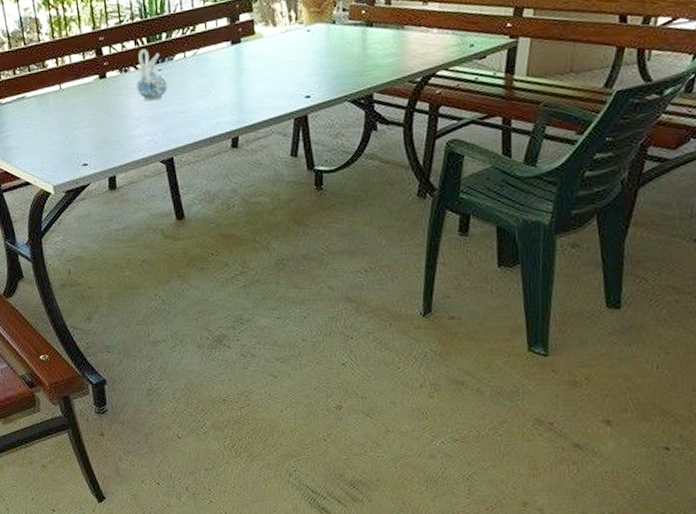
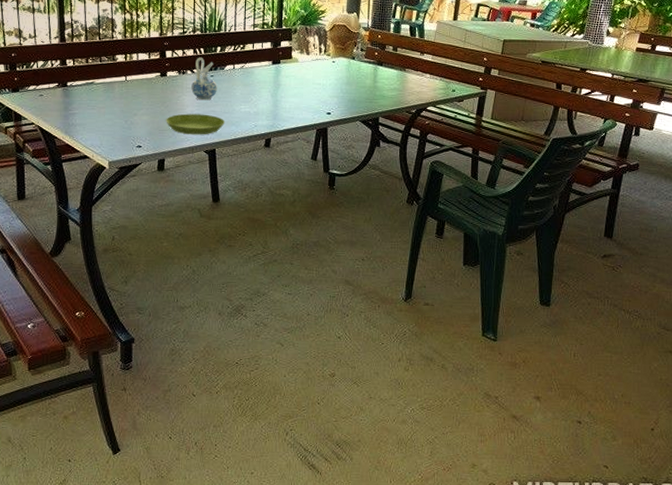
saucer: none [111,117,182,144] -> present [166,113,225,135]

